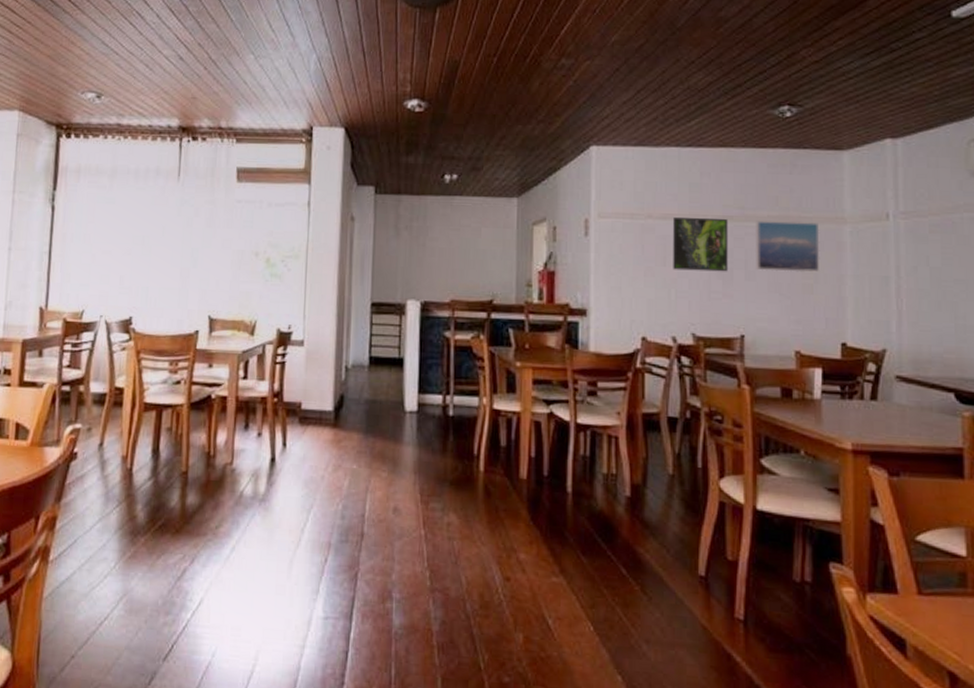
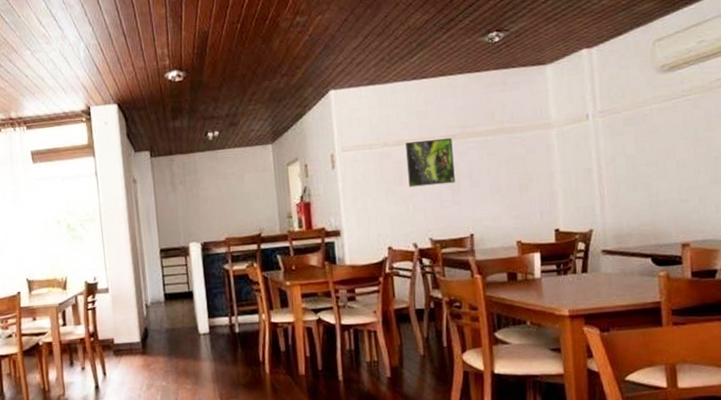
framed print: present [754,221,820,273] -> none [475,130,533,178]

